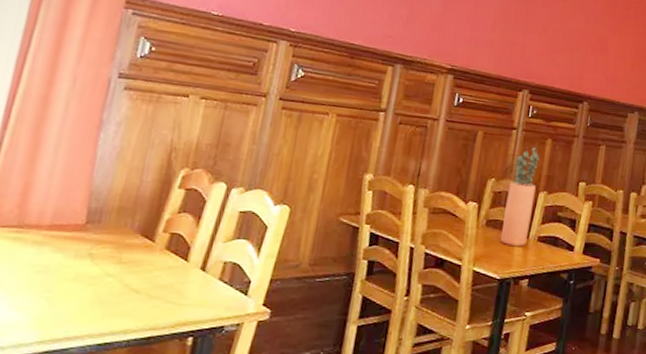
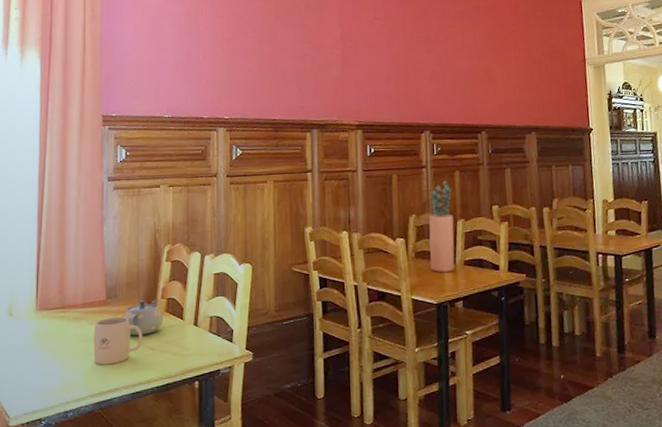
mug: none [52,246,129,306] -> present [93,316,143,365]
teapot: none [105,231,161,275] -> present [123,300,164,336]

